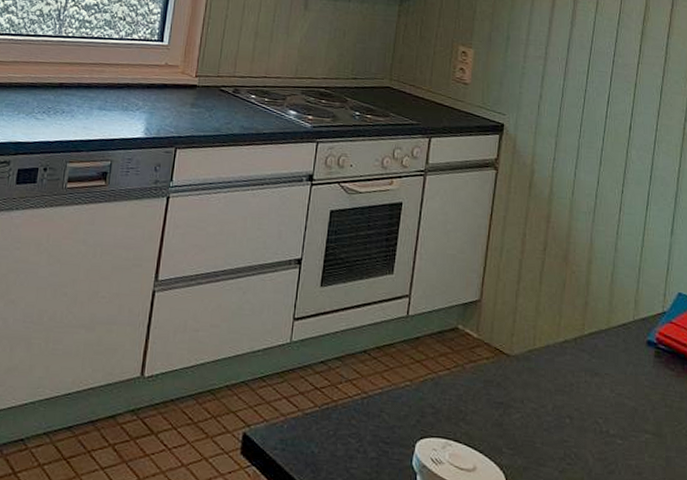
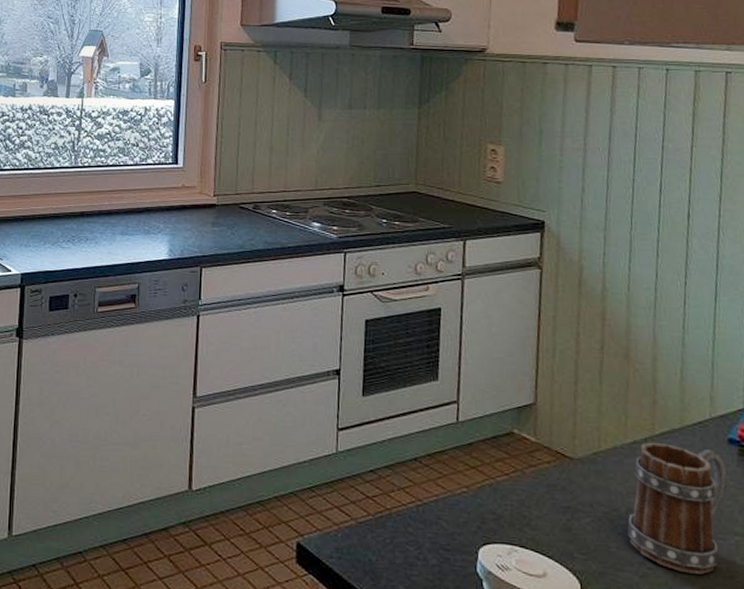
mug: none [551,341,643,470] -> present [627,442,728,574]

